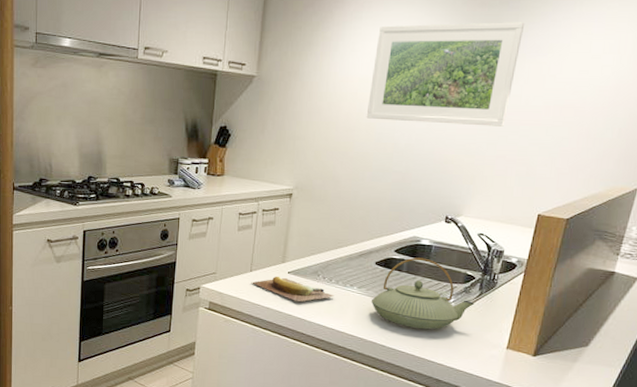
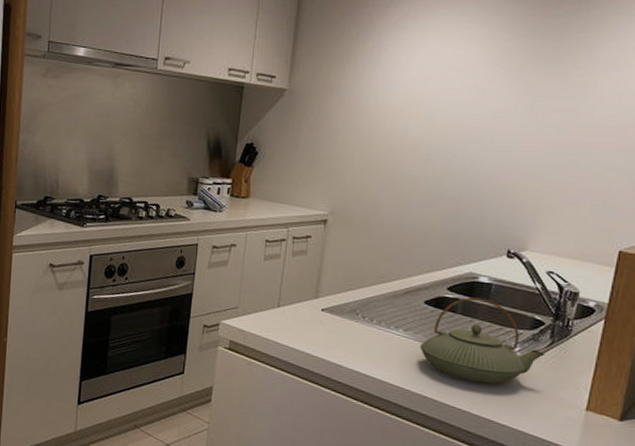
banana: present [251,276,334,302] -> none [278,313,376,344]
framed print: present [366,22,525,127] -> none [412,33,596,149]

